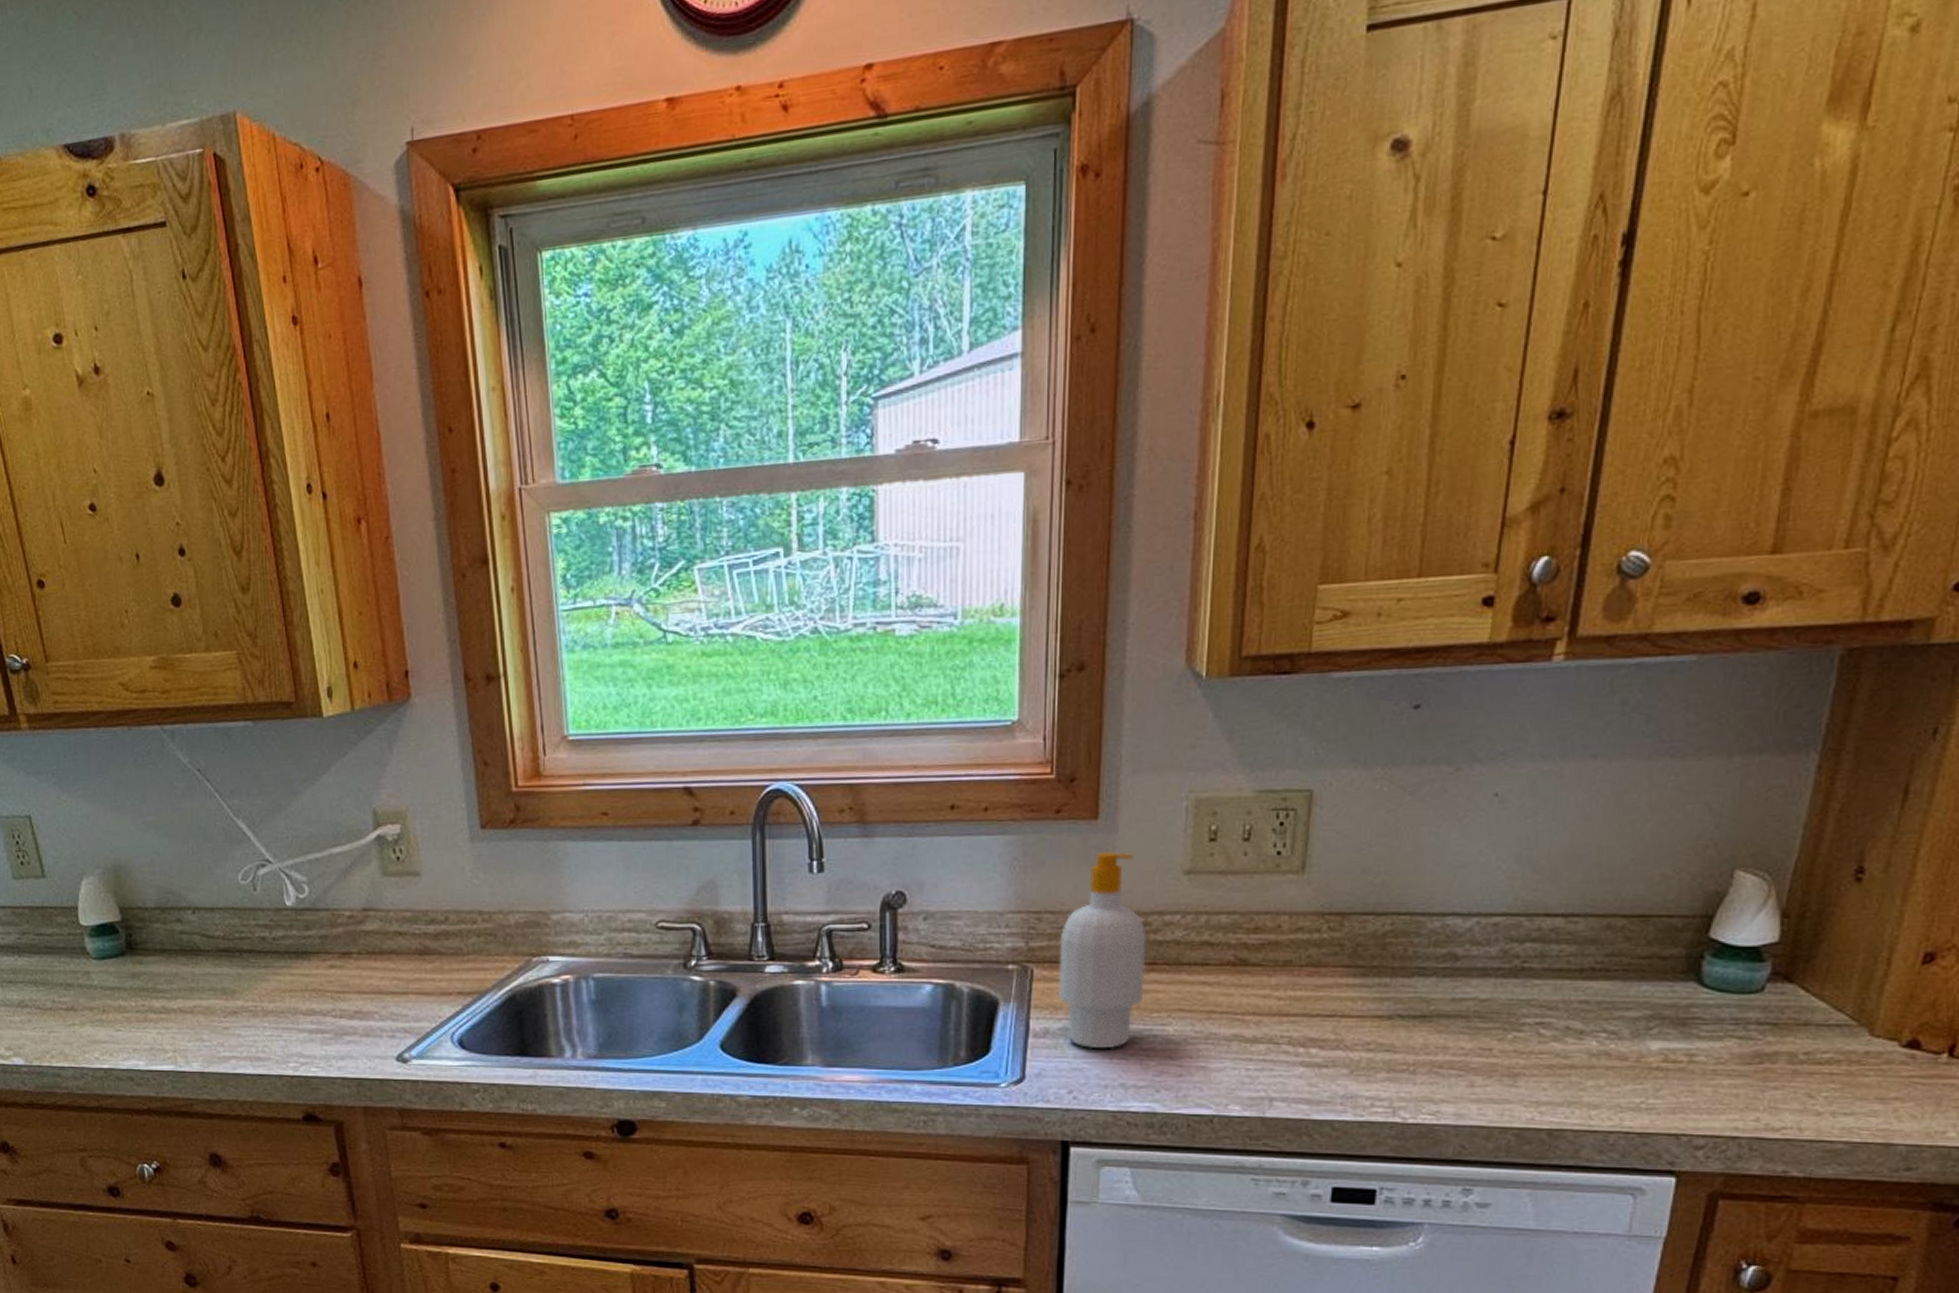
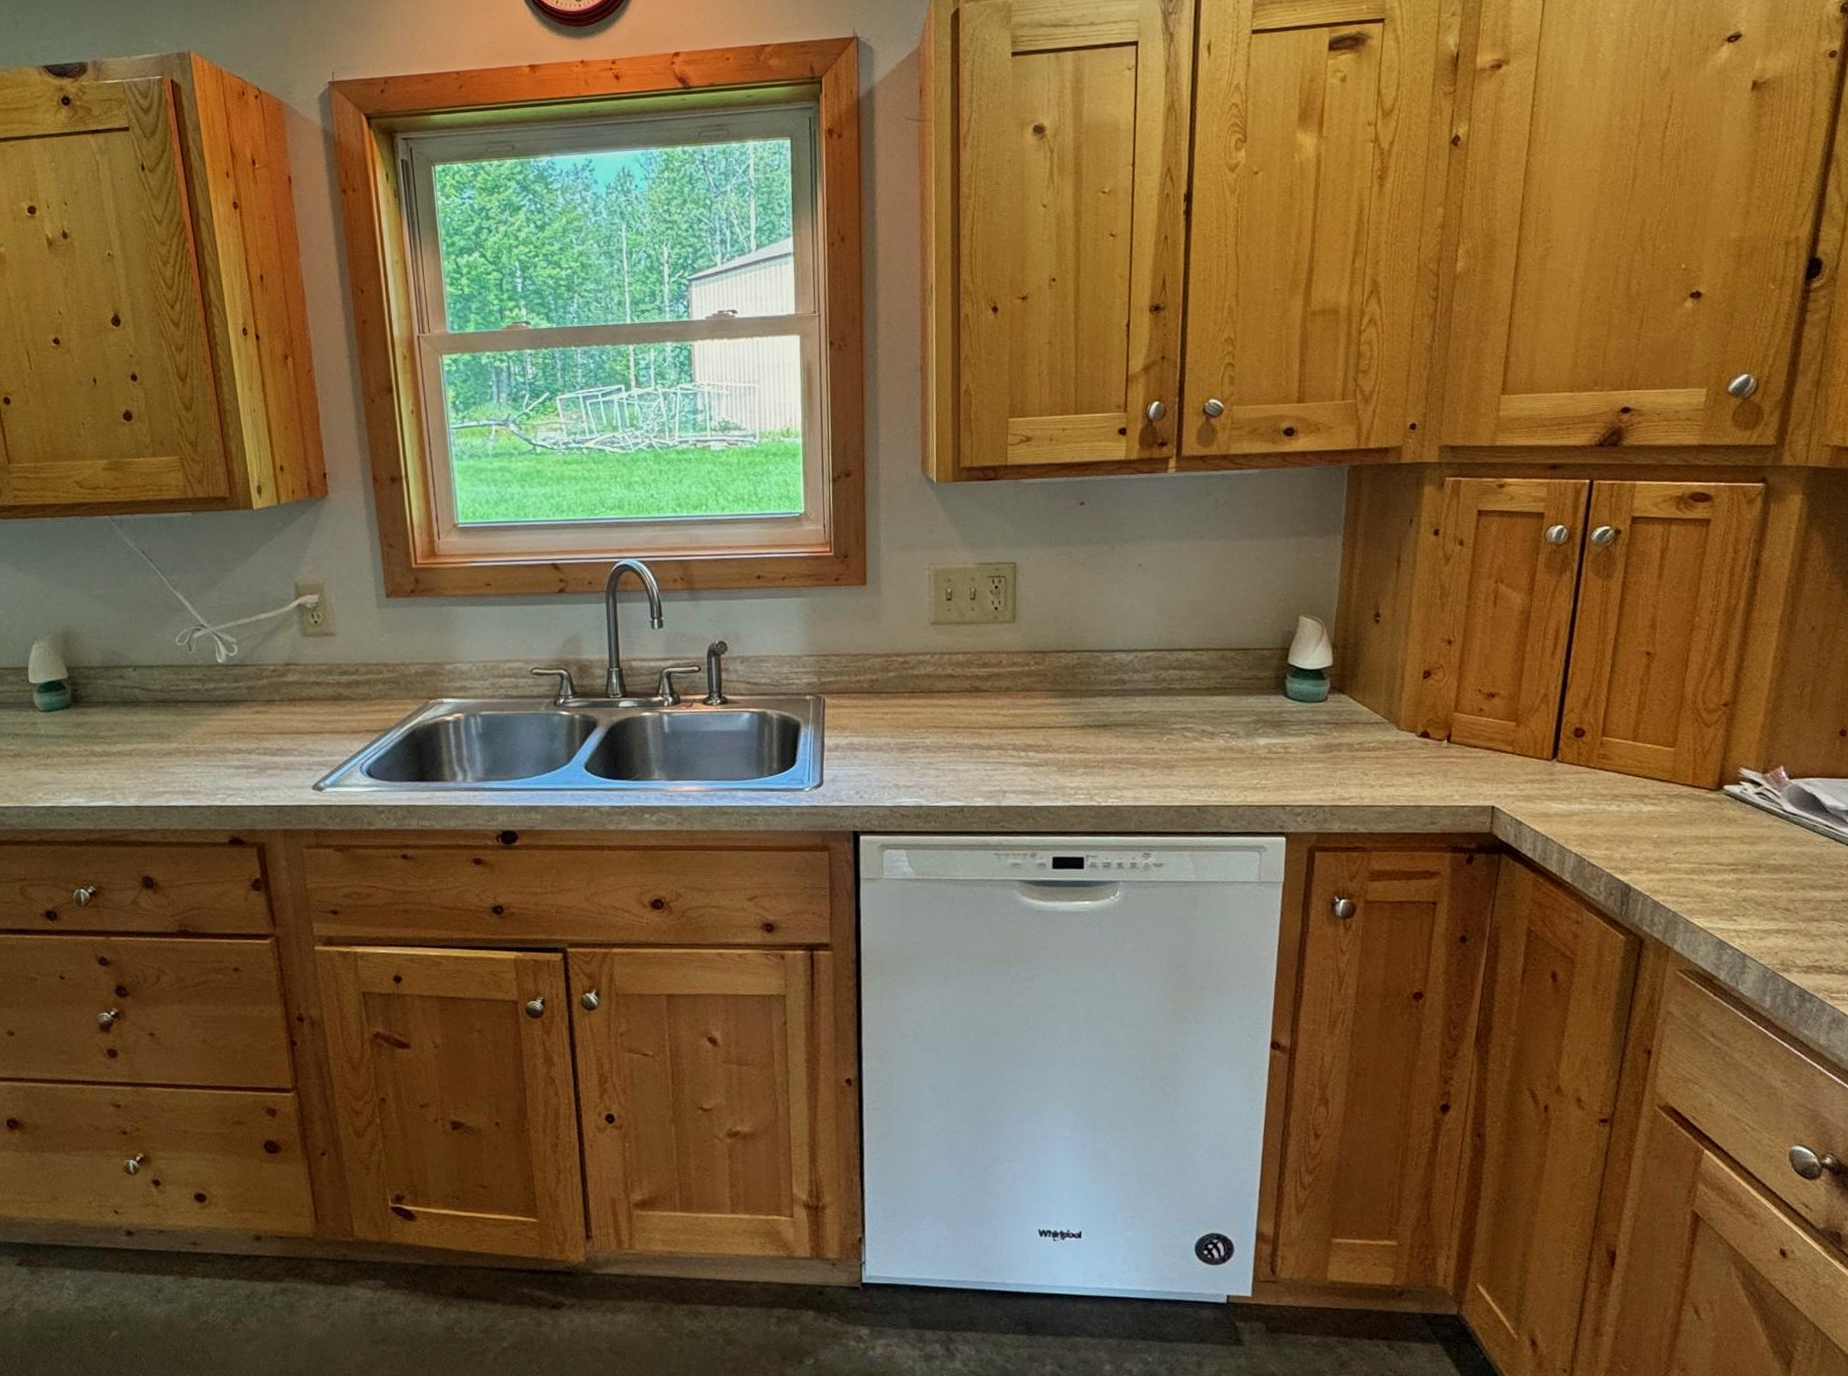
soap bottle: present [1057,852,1147,1049] -> none [843,609,908,758]

